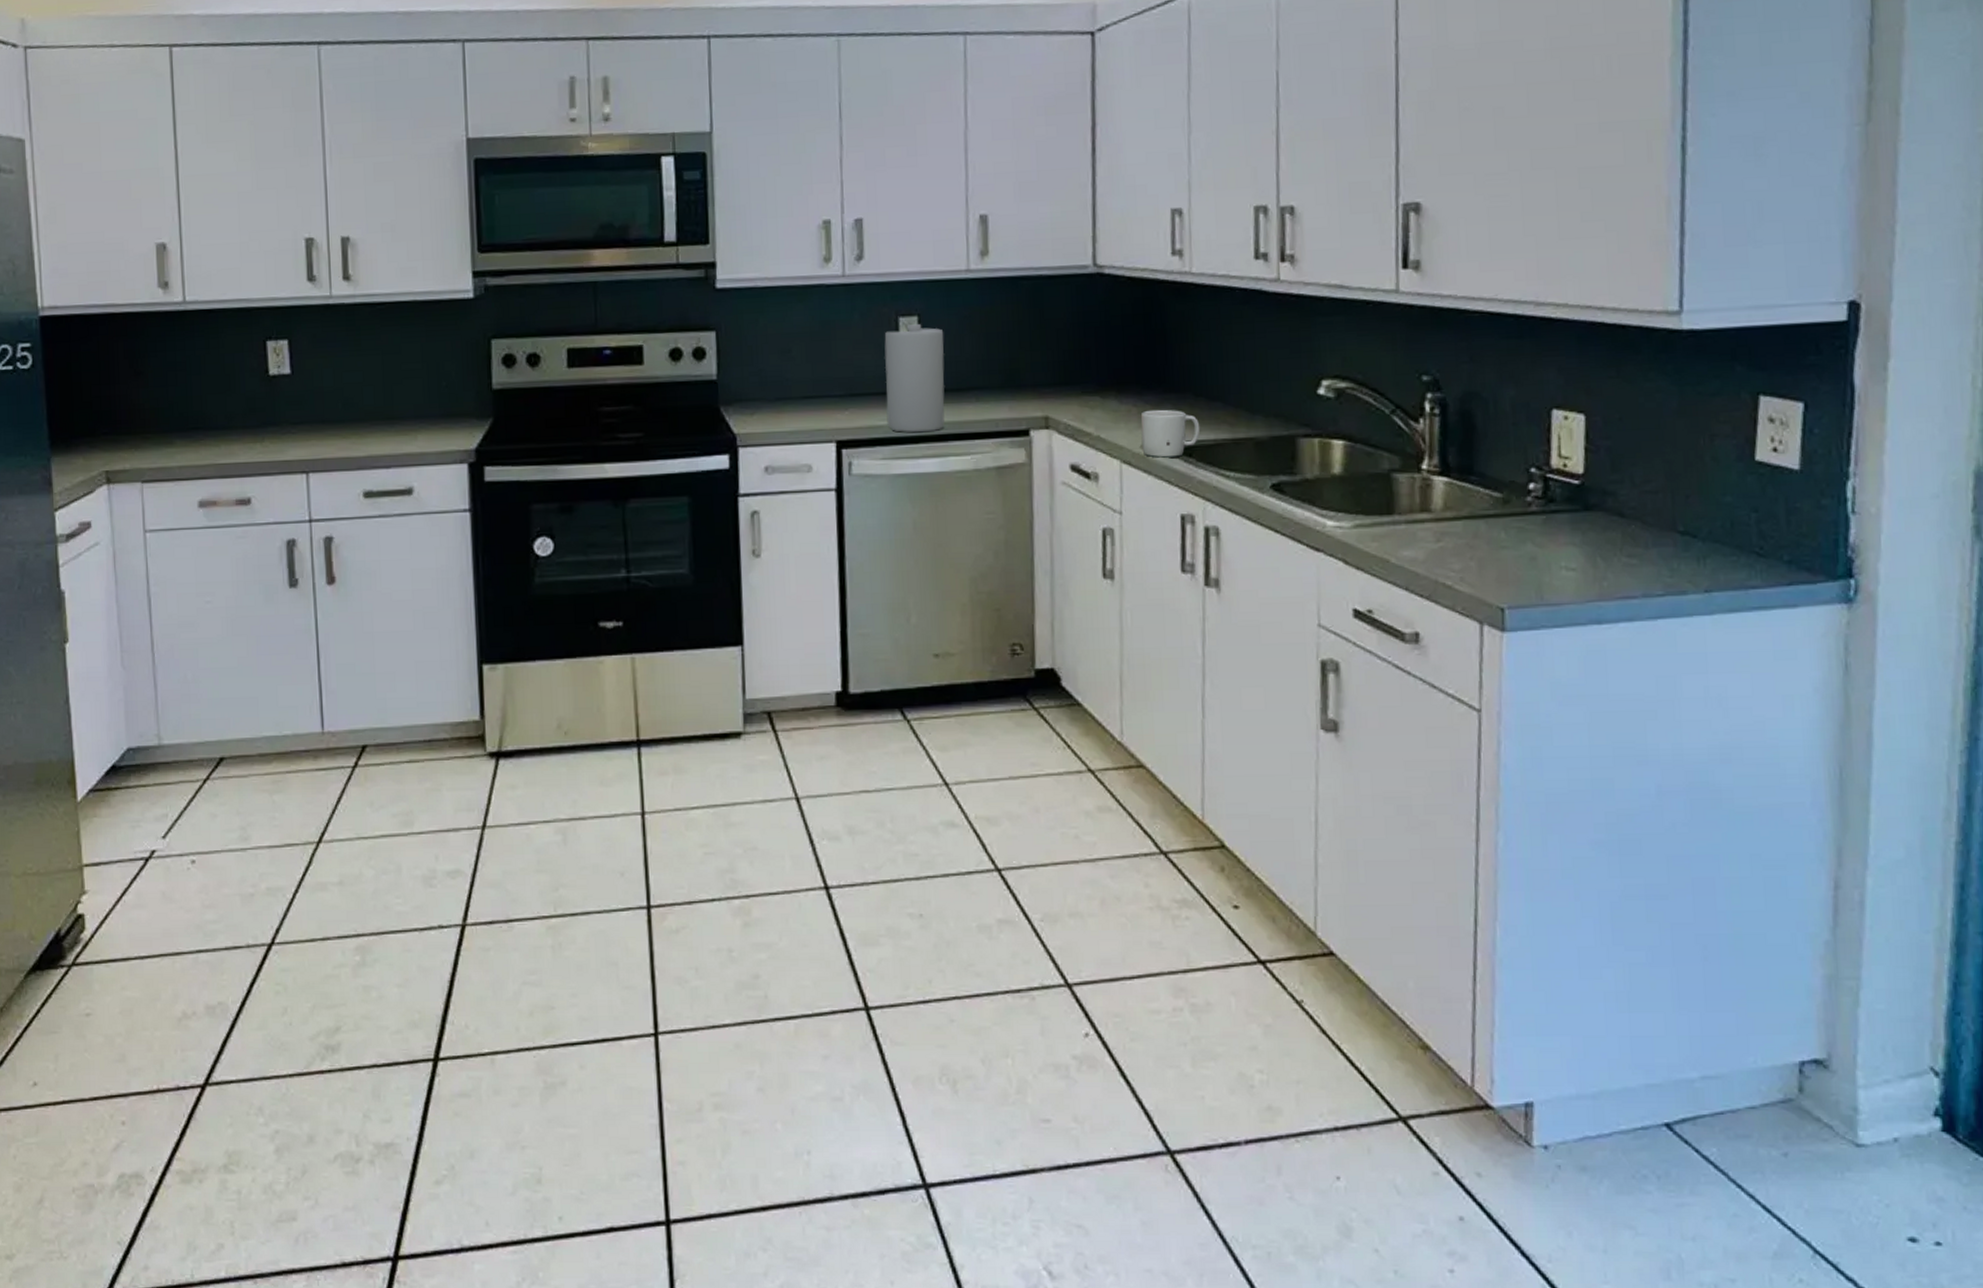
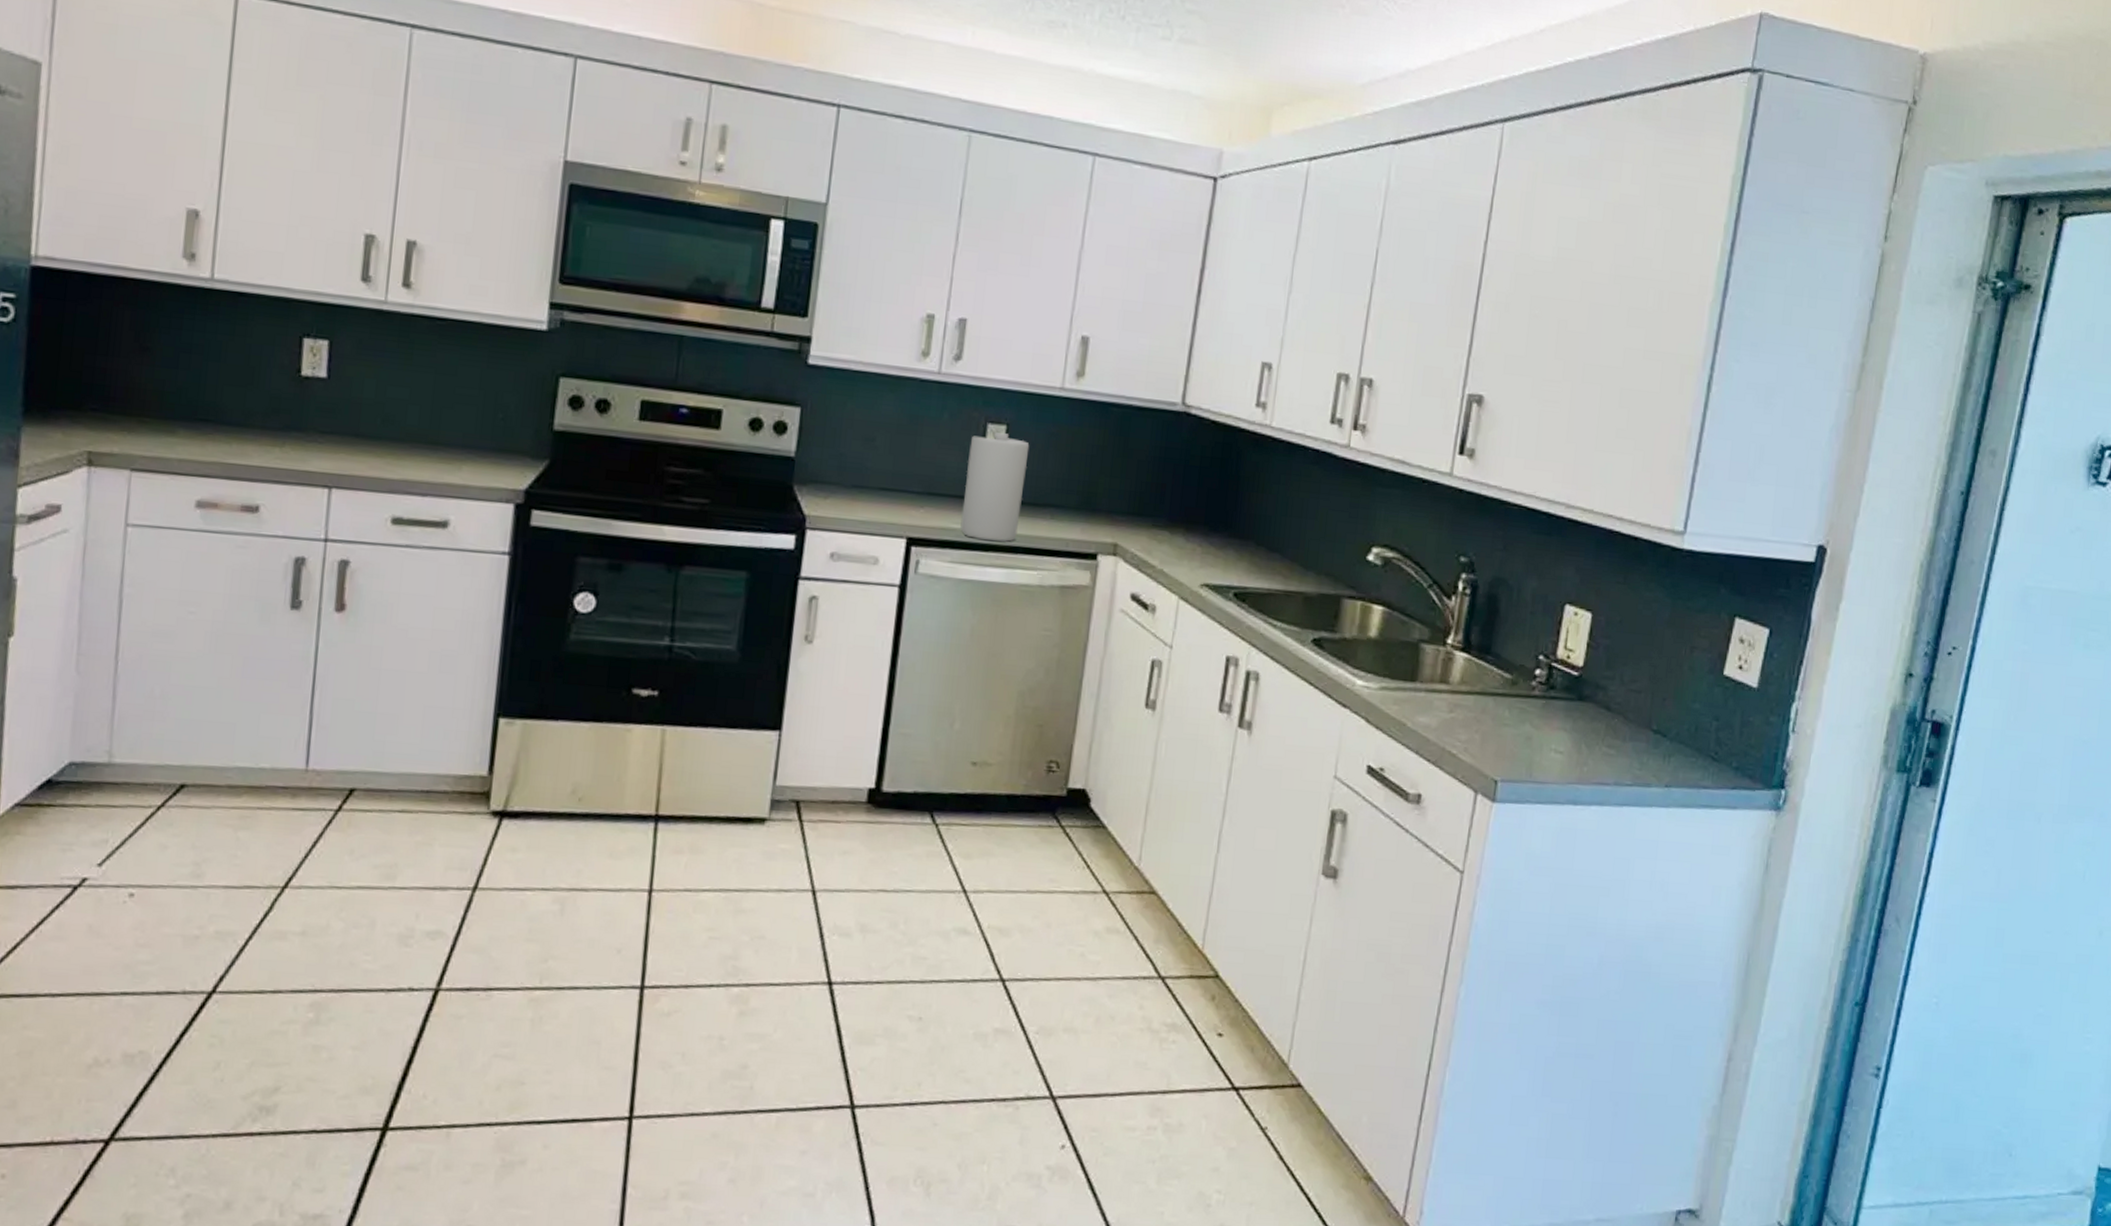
mug: present [1140,409,1201,458] -> none [1200,551,1257,601]

